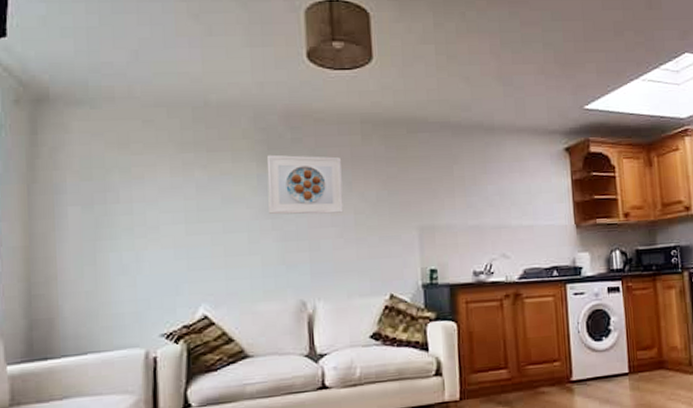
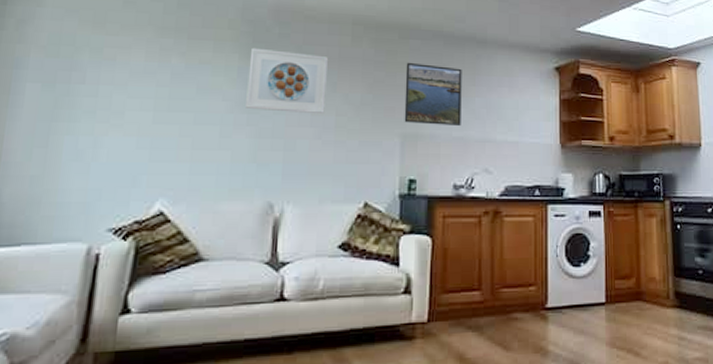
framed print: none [416,155,476,216] -> present [404,62,462,127]

